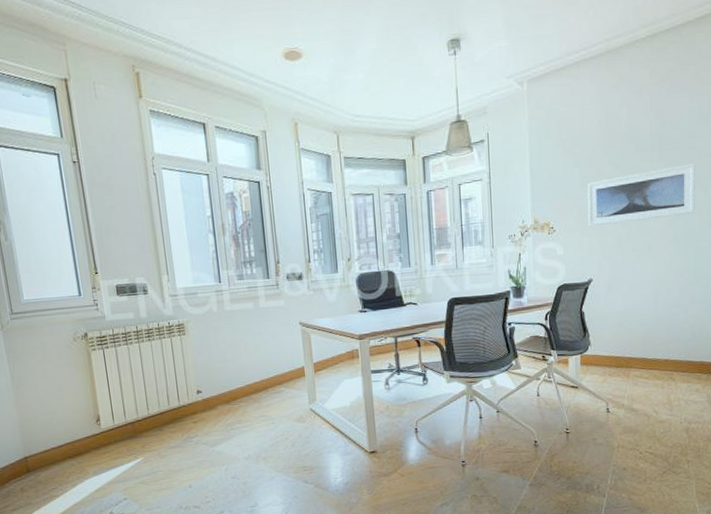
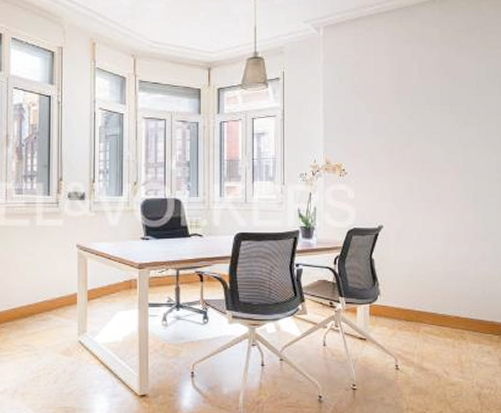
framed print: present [587,163,695,227] -> none [379,120,484,173]

